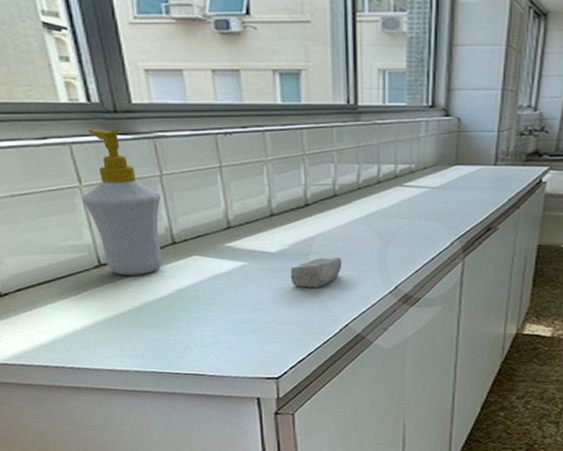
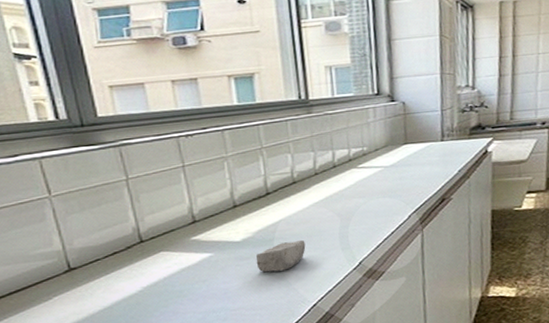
soap bottle: present [81,128,163,275] -> none [51,142,131,278]

